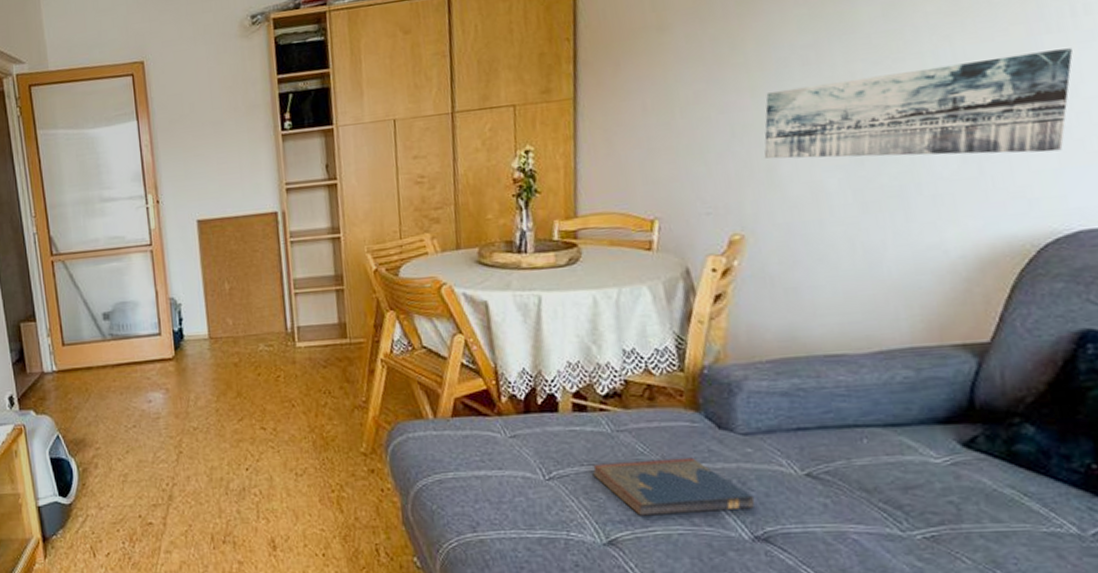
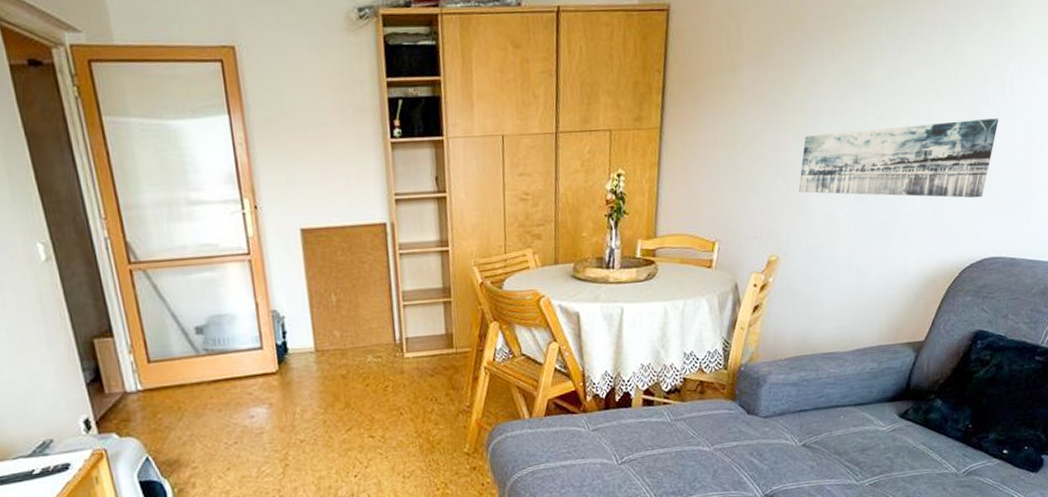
hardcover book: present [592,457,755,516] -> none [654,437,767,487]

